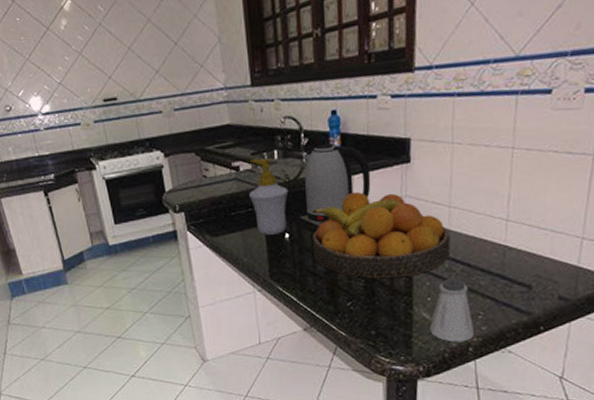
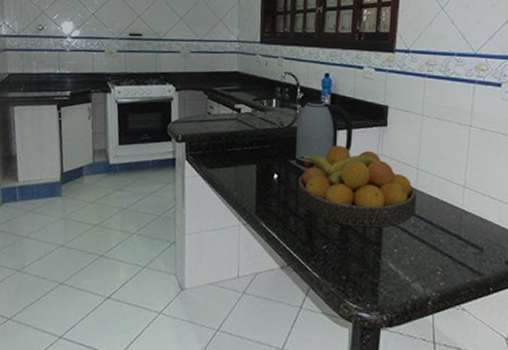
soap bottle: present [249,158,289,235] -> none [246,104,282,174]
saltshaker: present [430,279,475,343] -> none [395,234,434,295]

